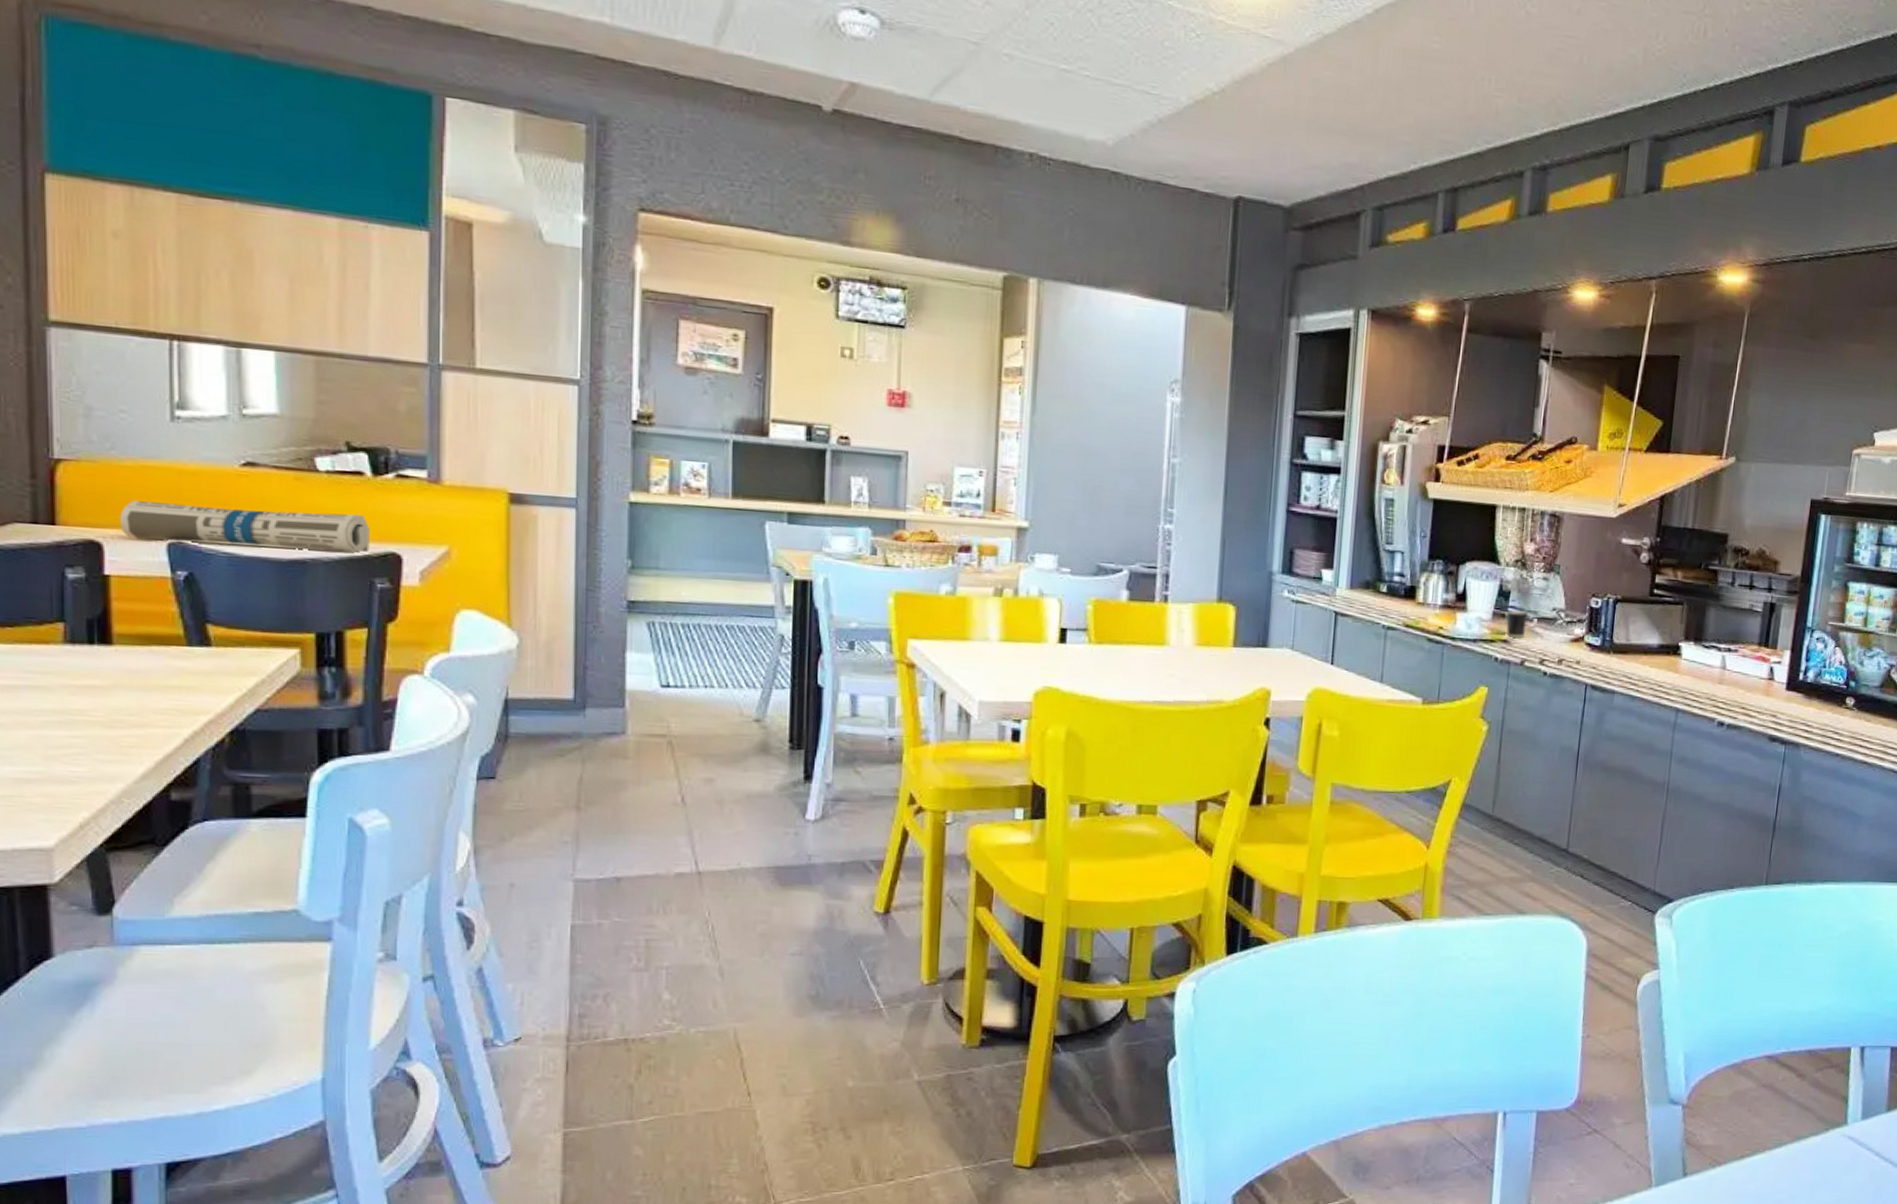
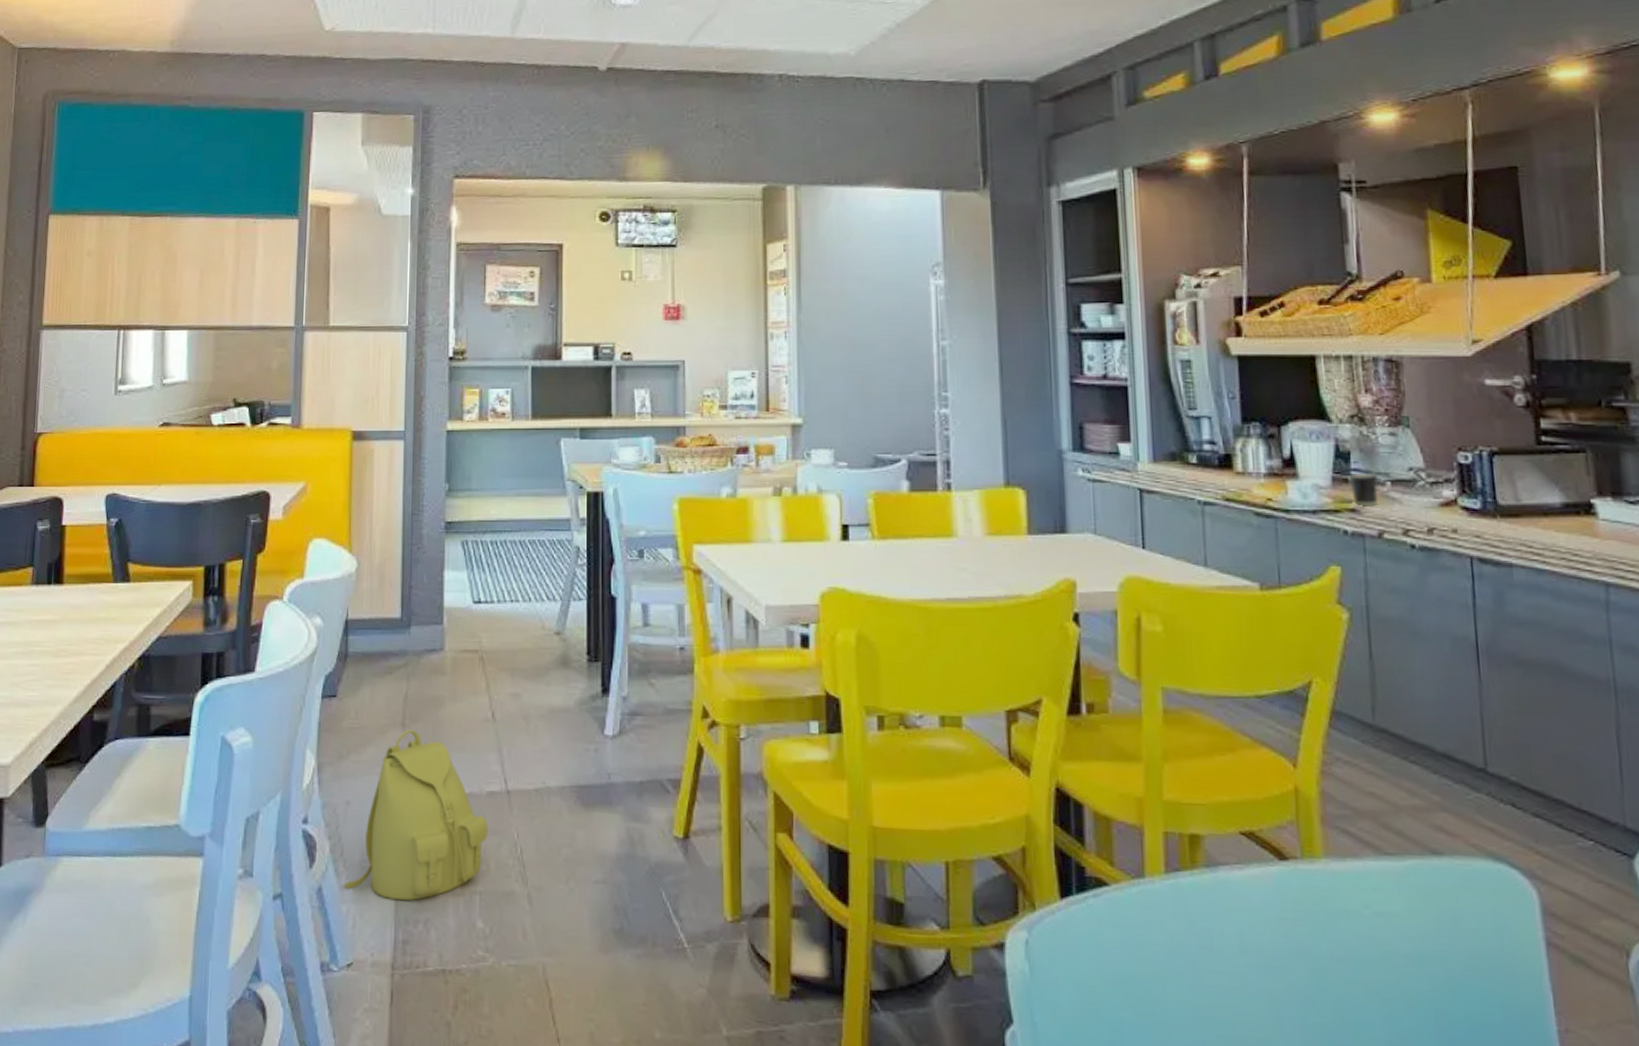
newspaper: present [120,501,370,553] -> none [75,459,248,495]
backpack: none [508,813,676,978] -> present [343,730,488,901]

